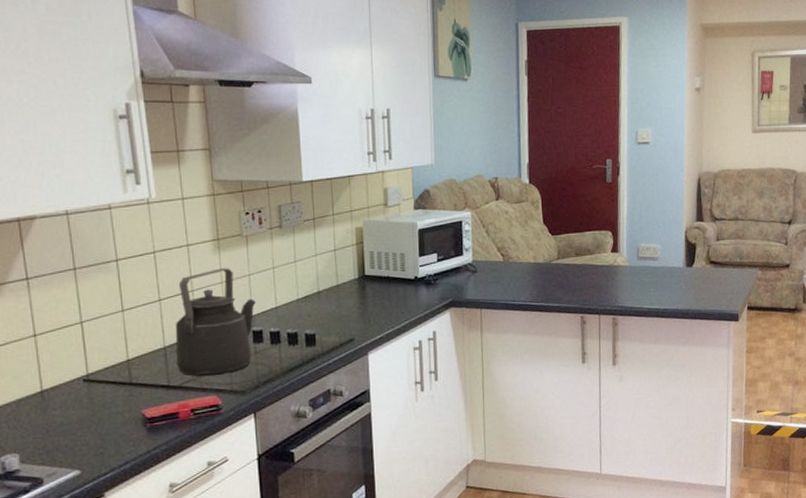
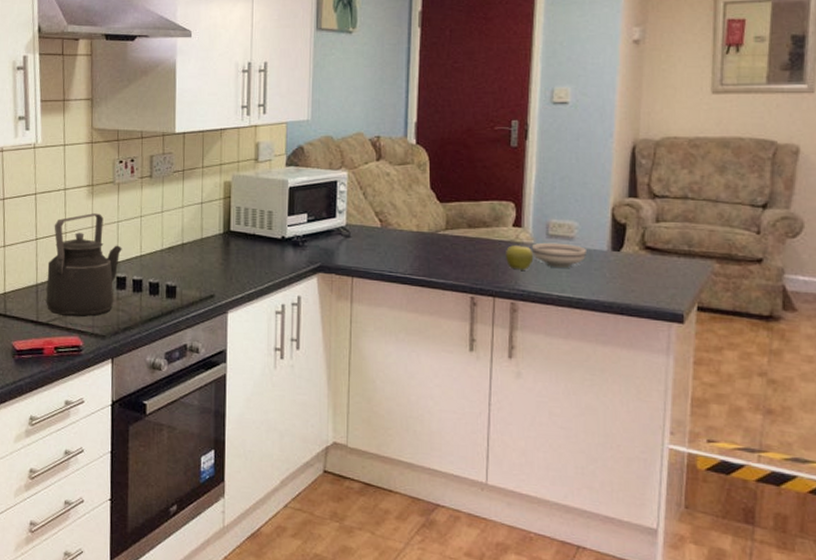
fruit: none [607,267,629,290] -> present [506,244,534,270]
bowl: none [627,263,669,285] -> present [532,242,588,268]

